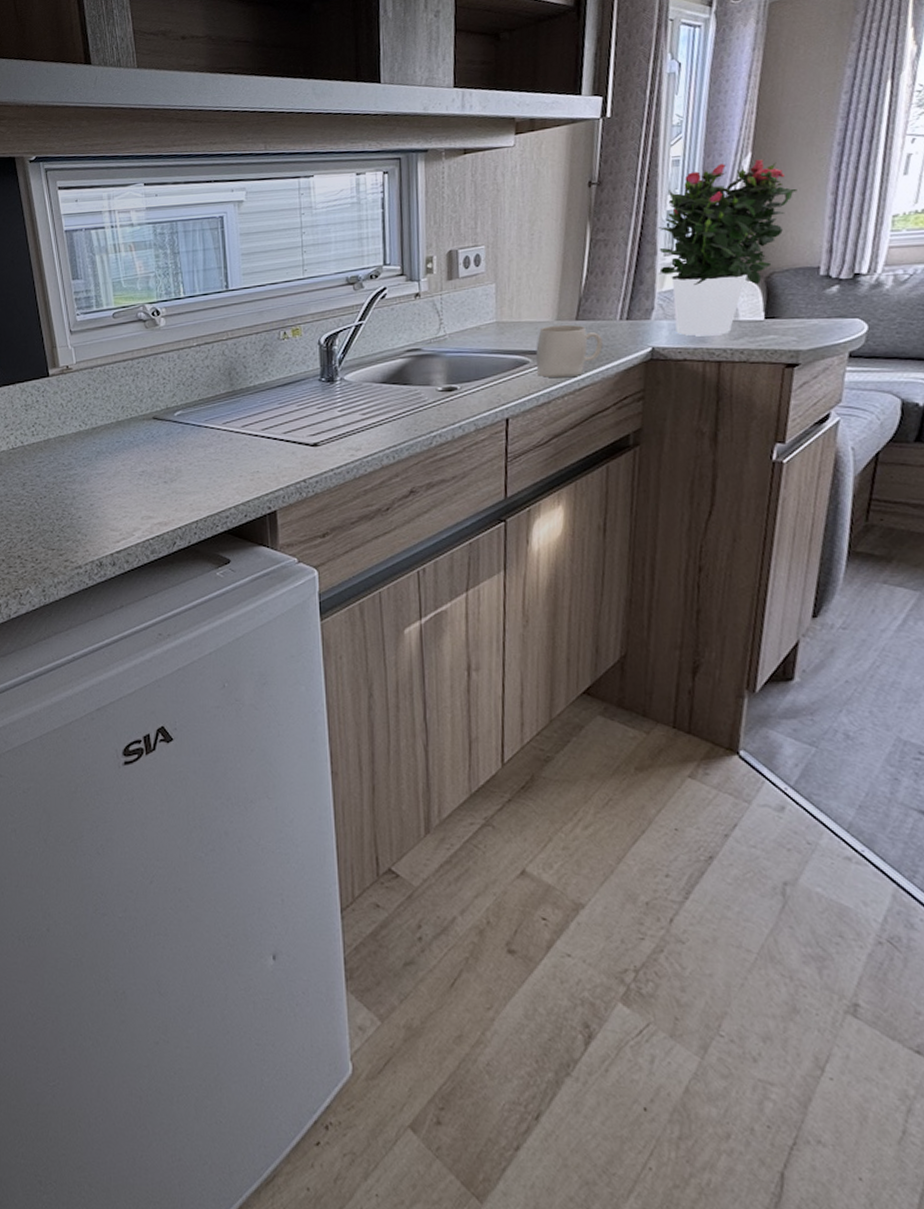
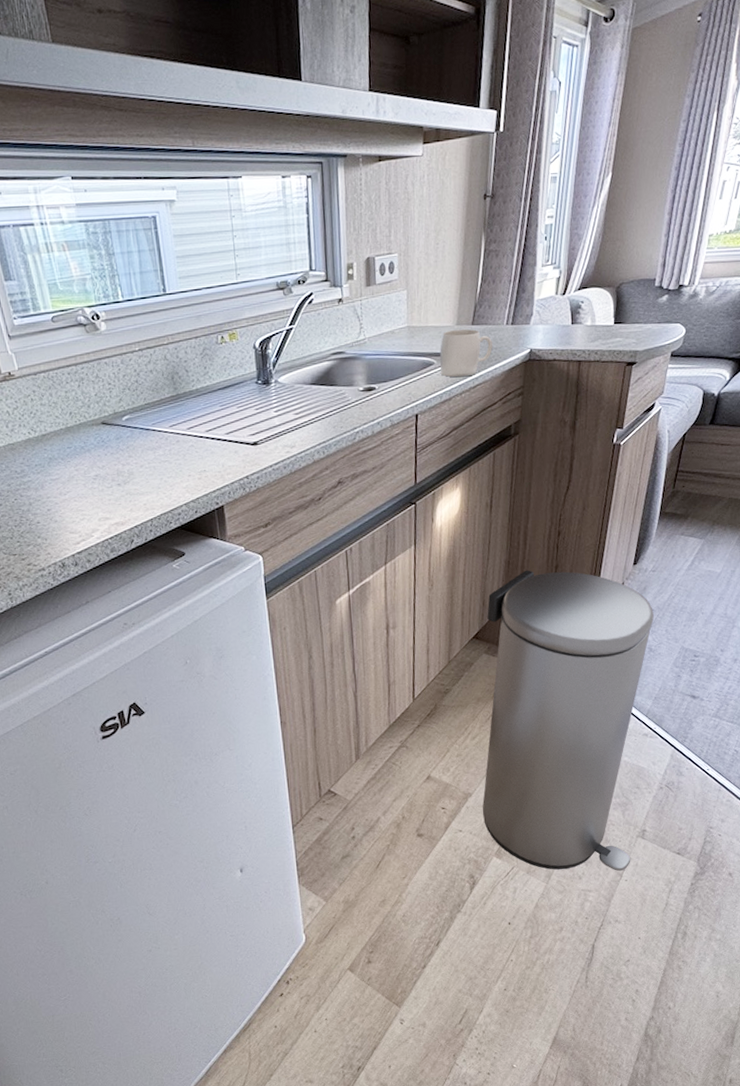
pedal bin: none [601,612,849,1062] -> present [483,570,654,871]
potted flower: present [658,159,798,336] -> none [538,180,644,339]

